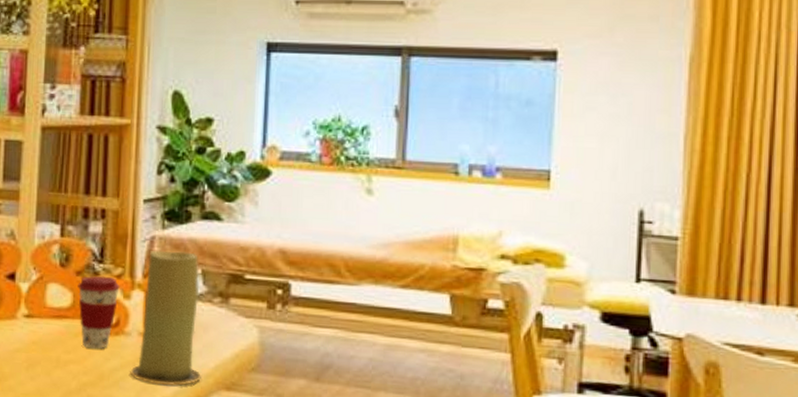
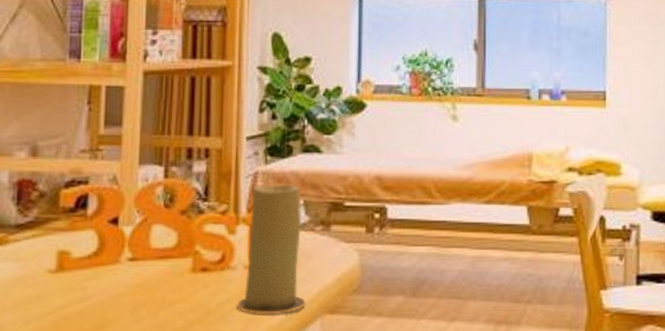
coffee cup: present [78,276,120,350] -> none [182,213,225,286]

